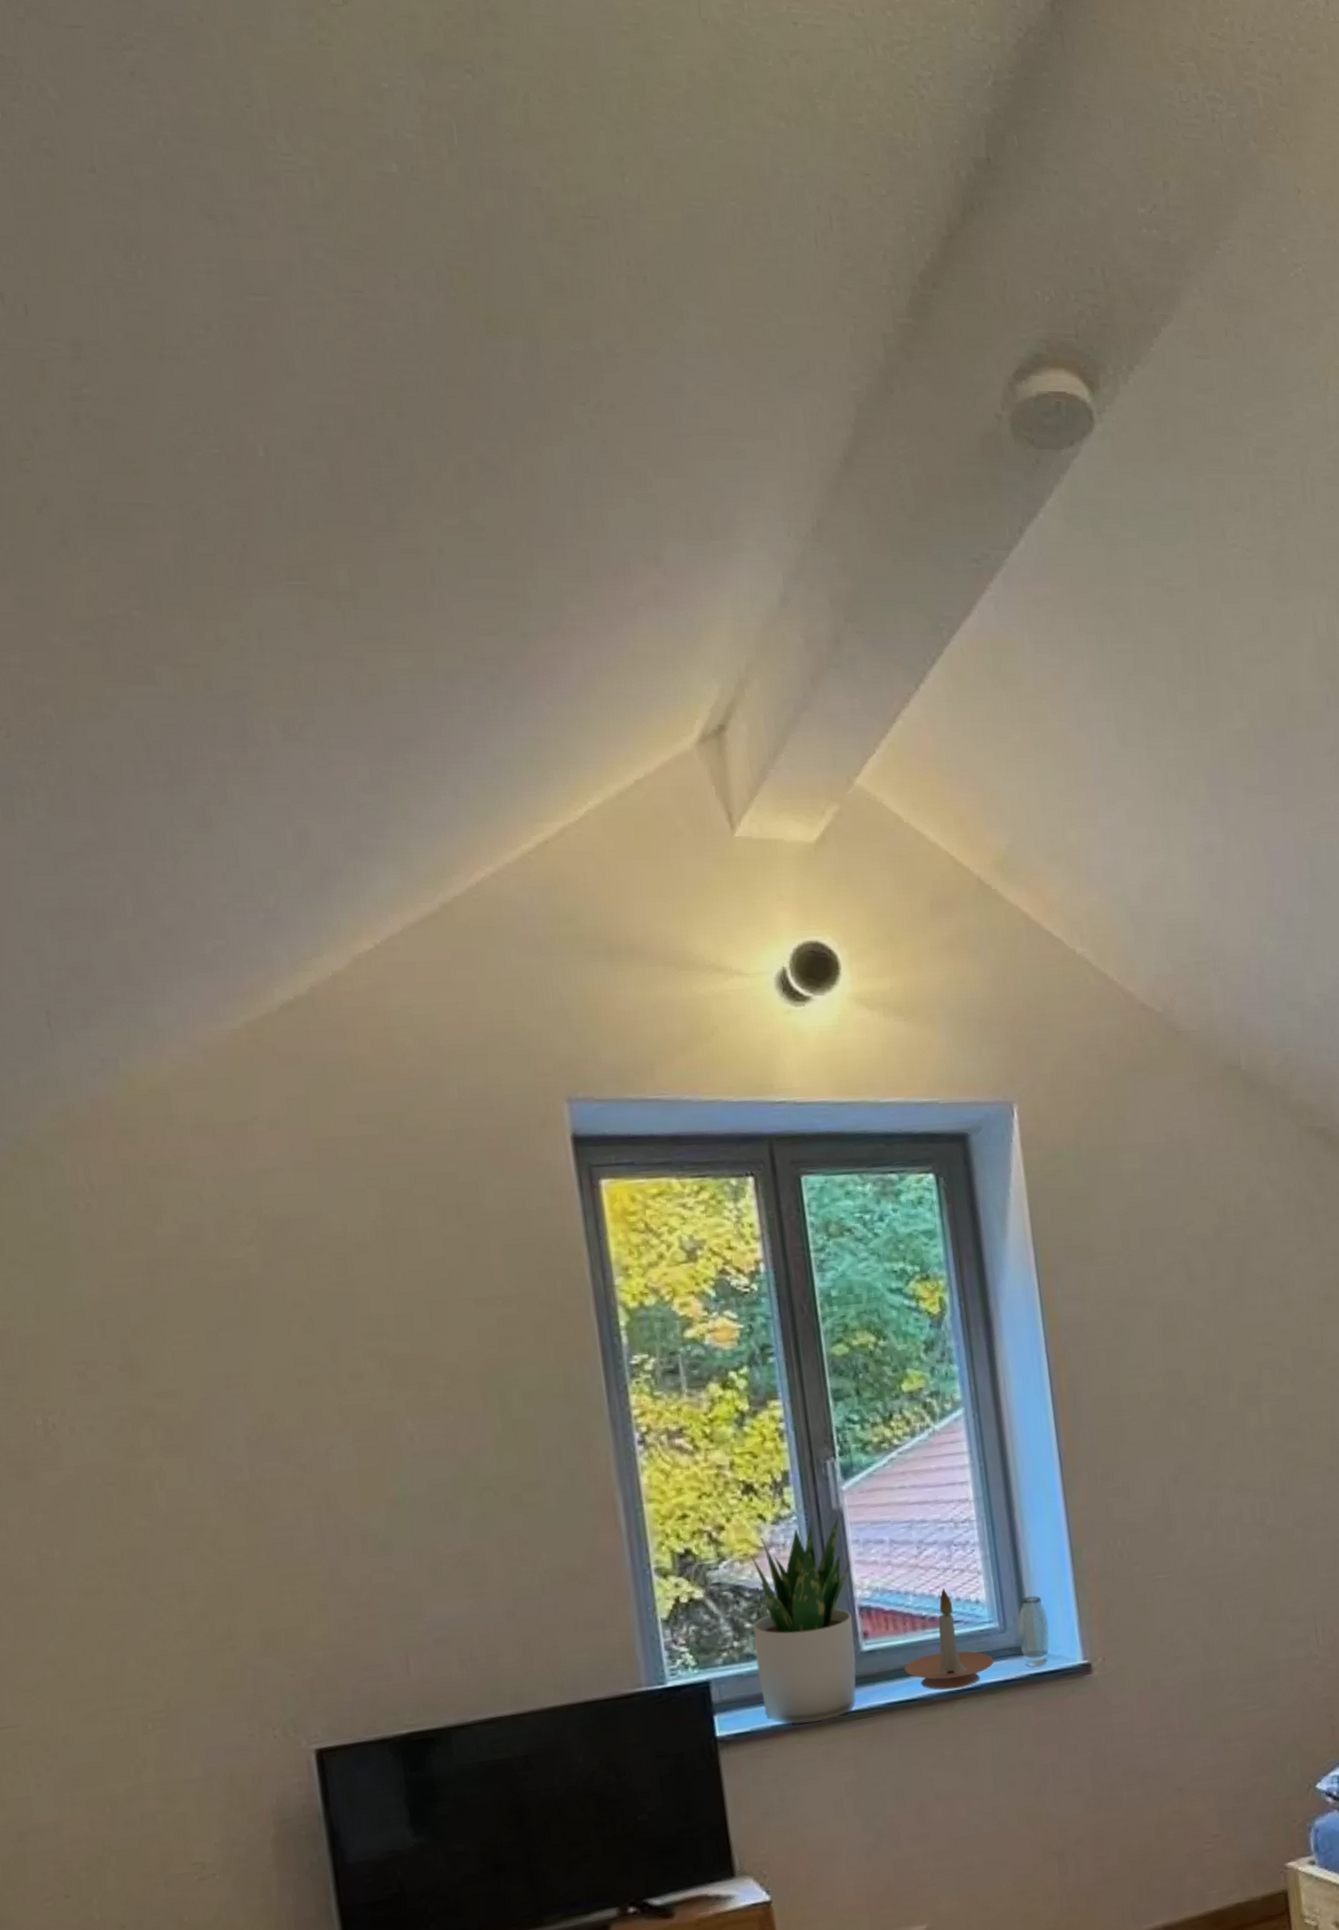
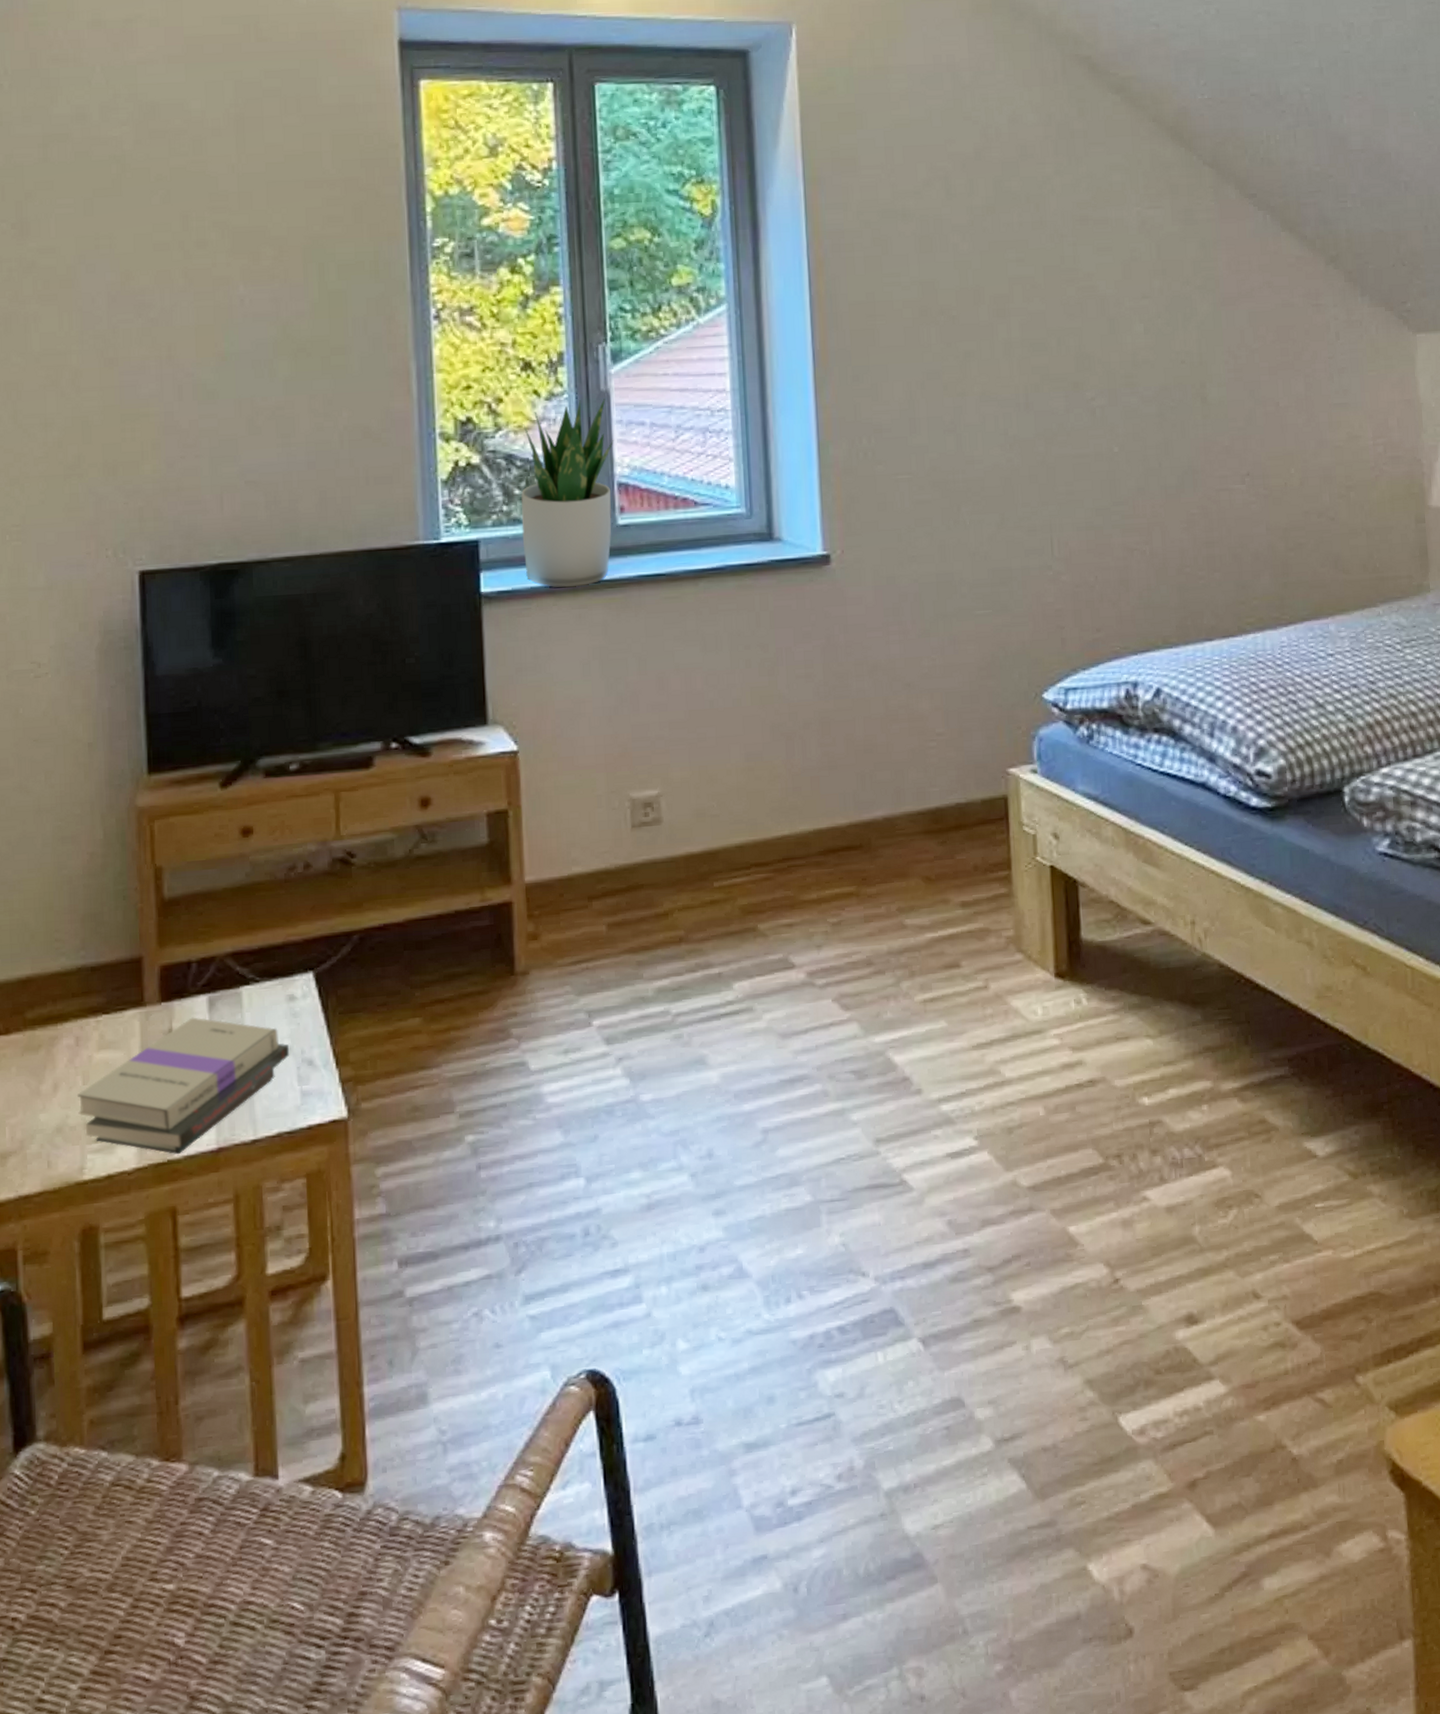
candle holder: present [904,1588,995,1690] -> none [655,471,739,568]
vase: present [1018,1596,1050,1667] -> none [763,486,793,554]

